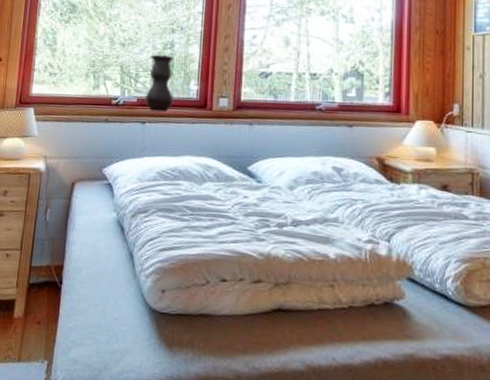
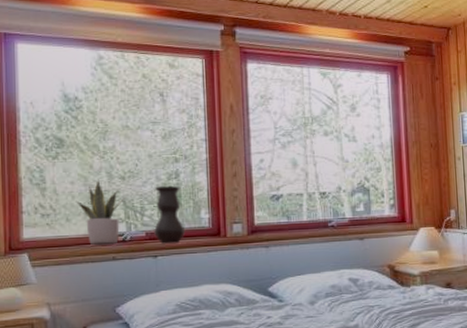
potted plant: none [80,44,124,108] -> present [76,179,127,247]

